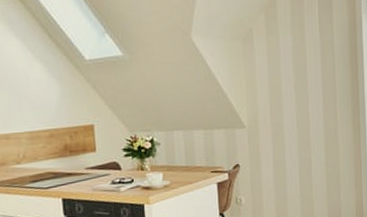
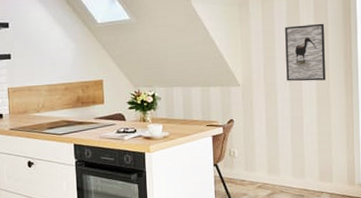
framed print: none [291,59,334,122] -> present [285,23,326,81]

